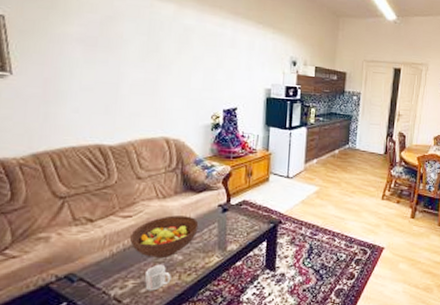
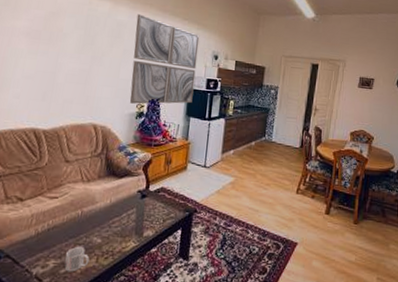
fruit bowl: present [130,215,199,259] -> none [54,199,119,241]
wall art: none [203,17,276,115] -> present [129,14,200,104]

